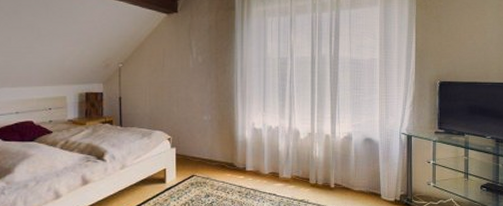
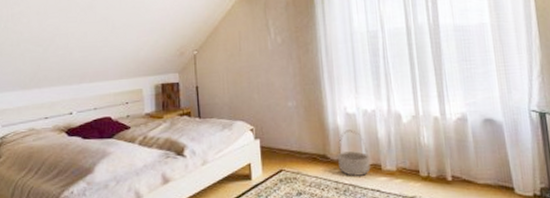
basket: none [242,143,270,182] -> present [337,129,371,176]

